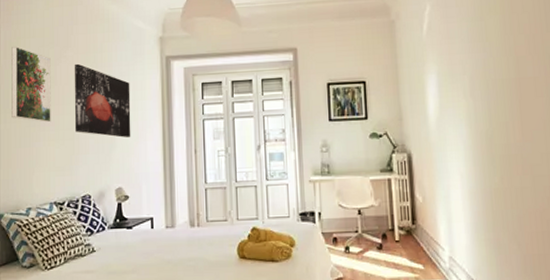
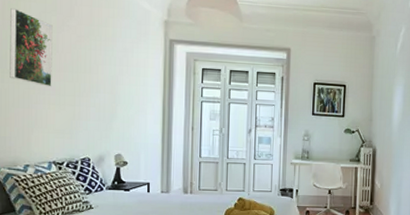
wall art: present [74,63,131,138] -> none [76,34,134,109]

